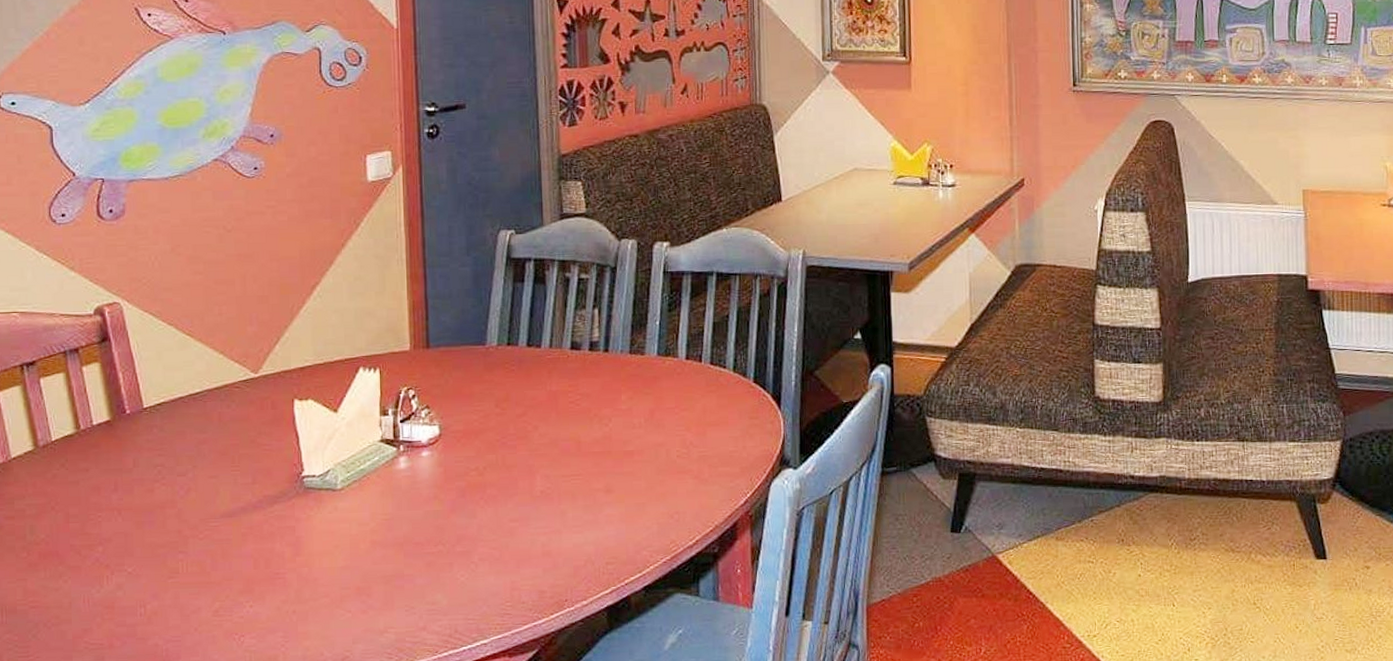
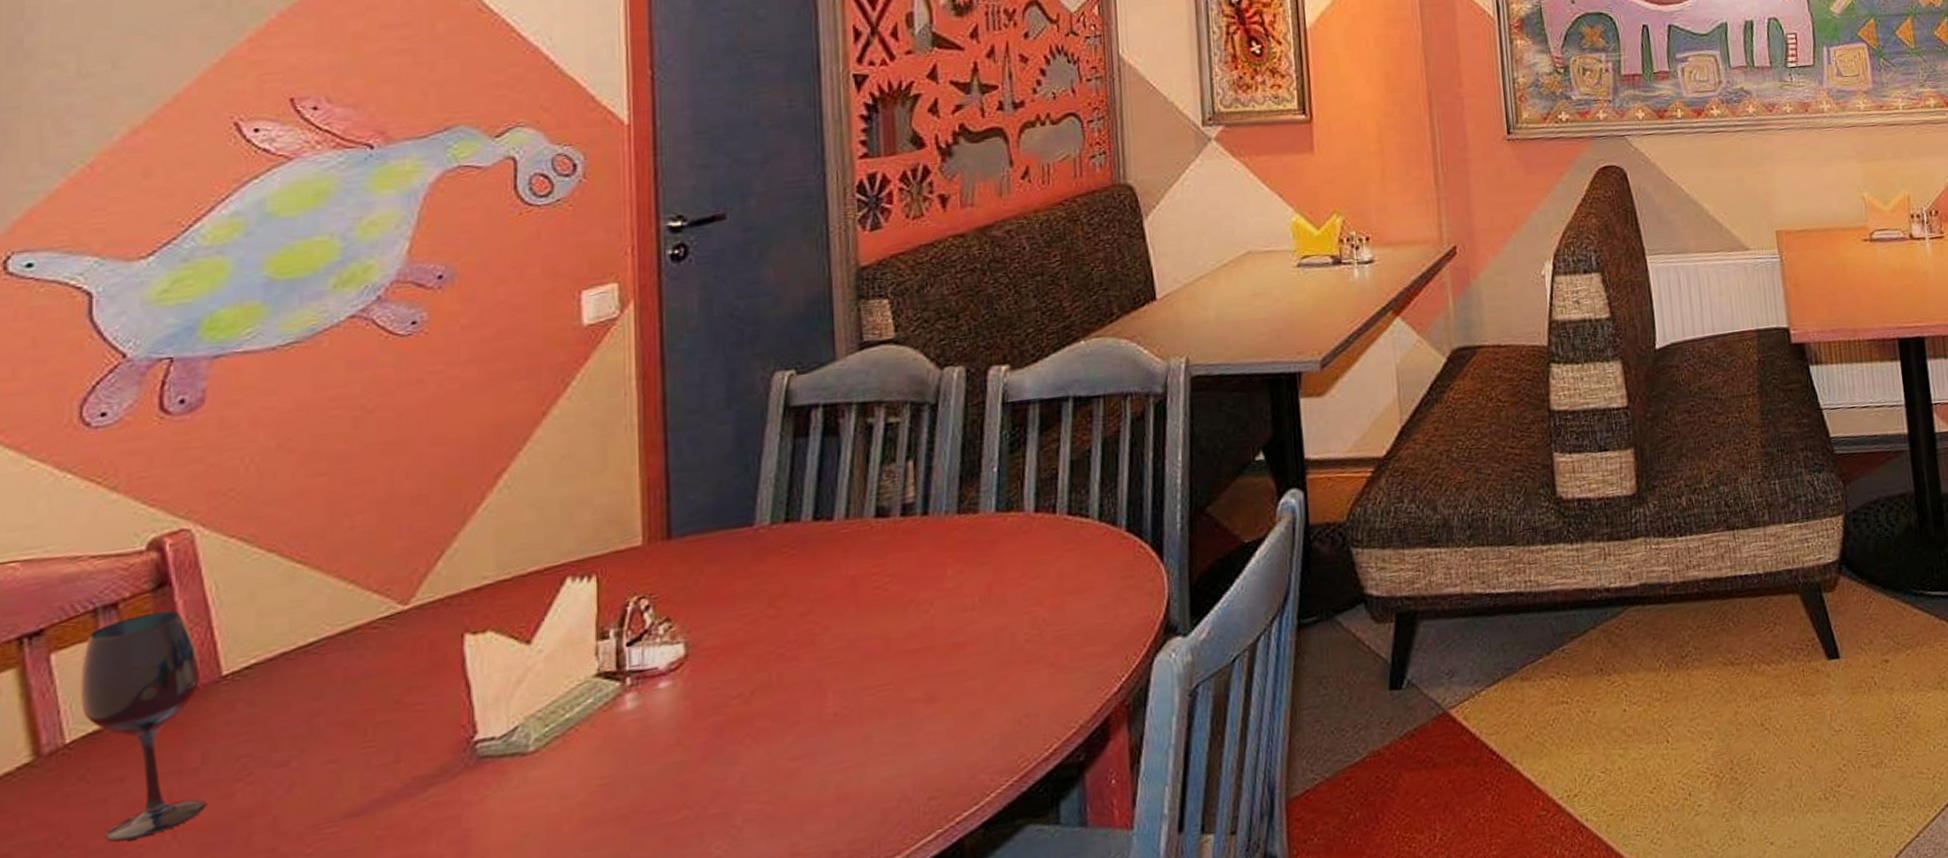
wineglass: none [58,358,138,512] -> present [80,611,207,842]

